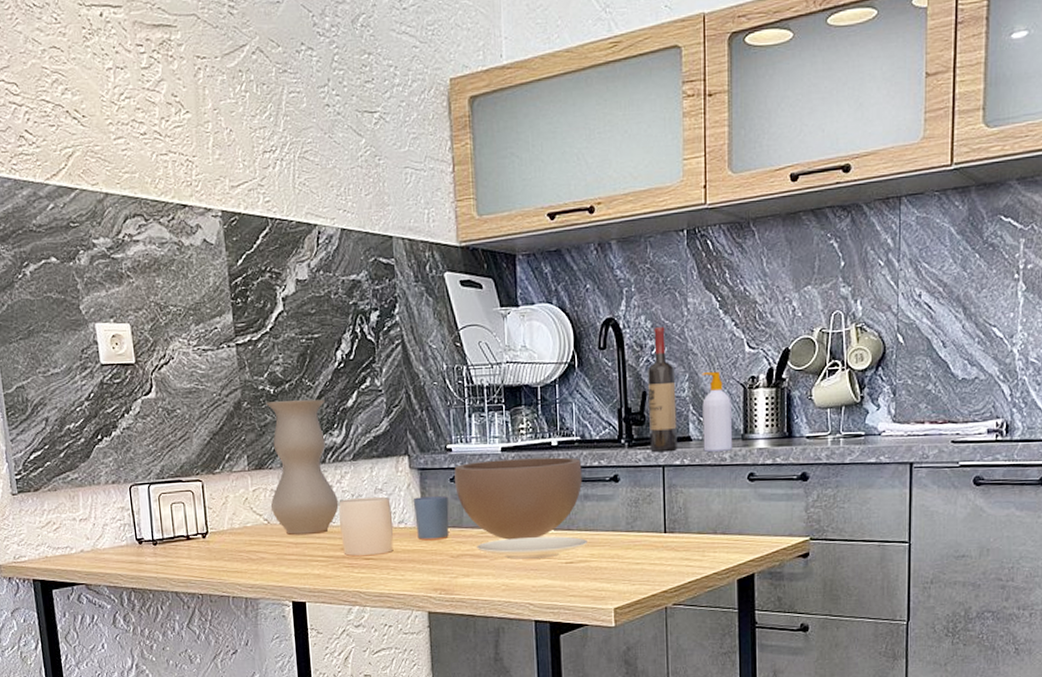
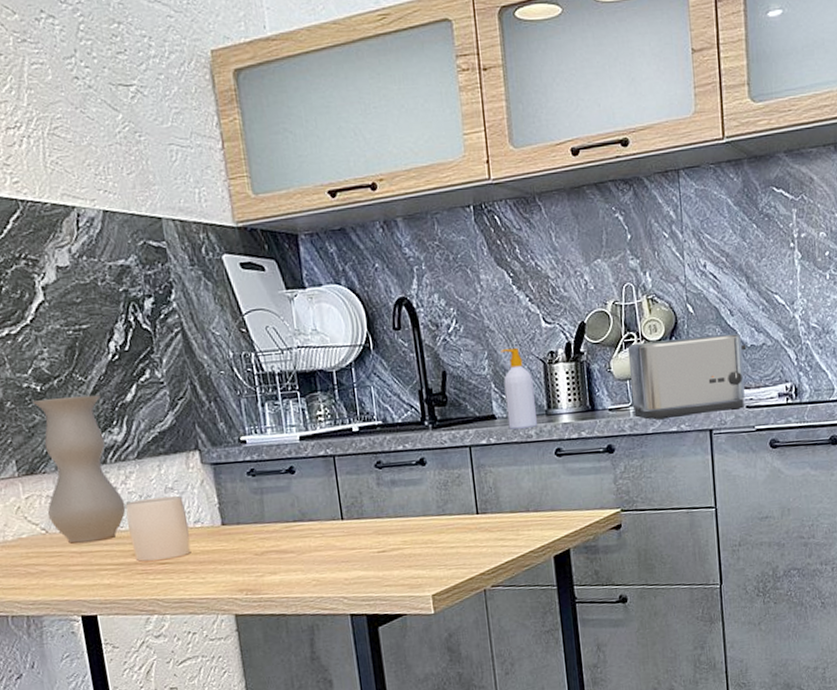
mug: present [413,496,449,541] -> none [208,491,251,540]
bowl: present [454,457,583,540] -> none [250,443,388,533]
plate: present [477,536,588,559] -> none [282,524,399,553]
wine bottle: present [647,327,677,453] -> none [445,305,483,433]
toaster: none [831,365,957,450] -> present [627,333,747,420]

